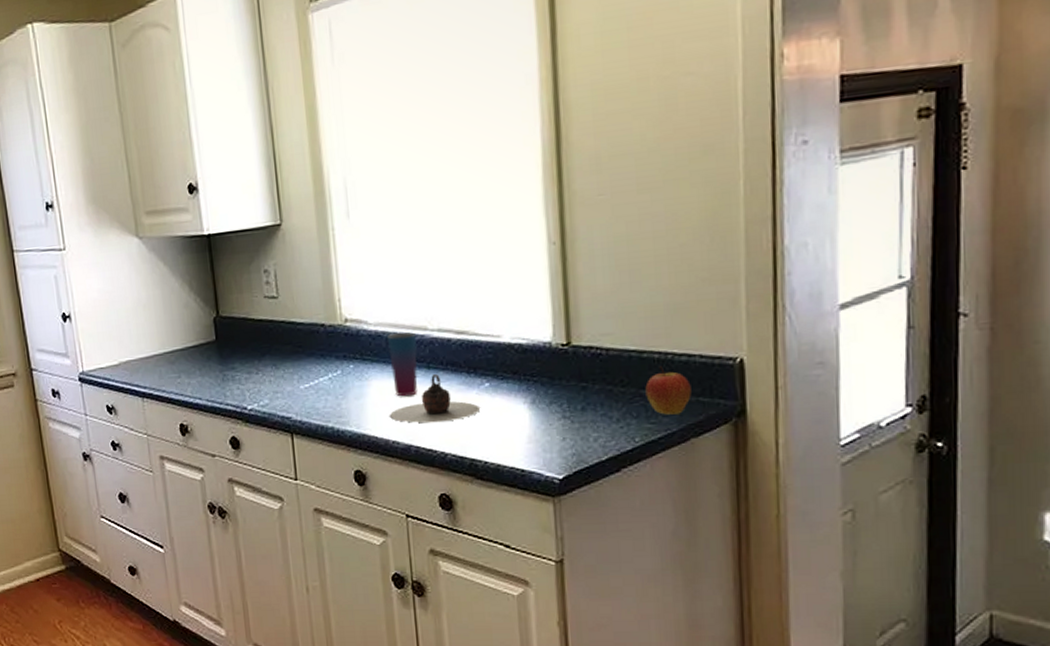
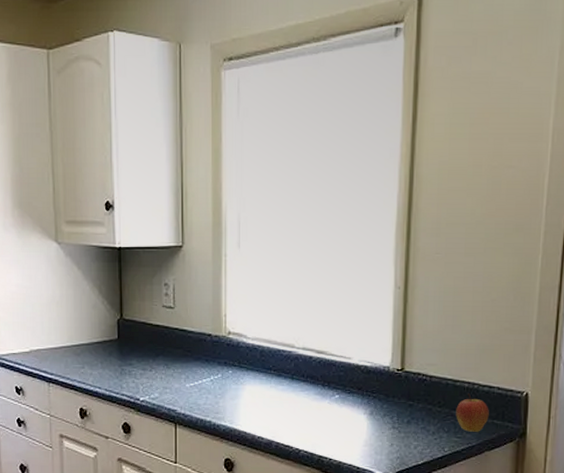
cup: present [388,332,418,397] -> none [262,348,284,401]
teapot: present [390,374,480,423] -> none [258,385,329,424]

